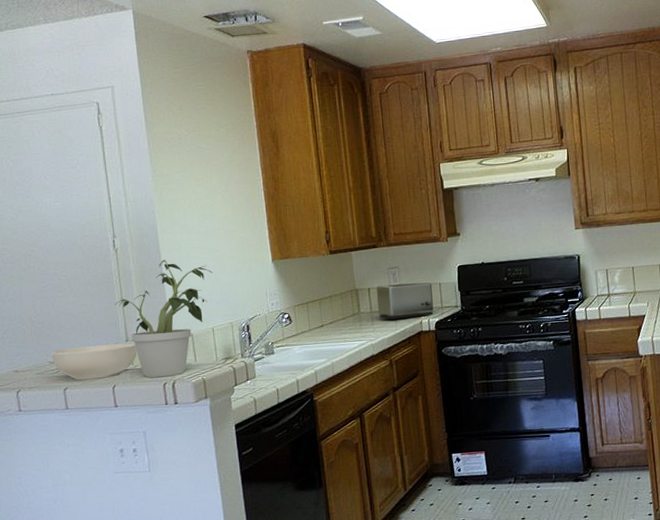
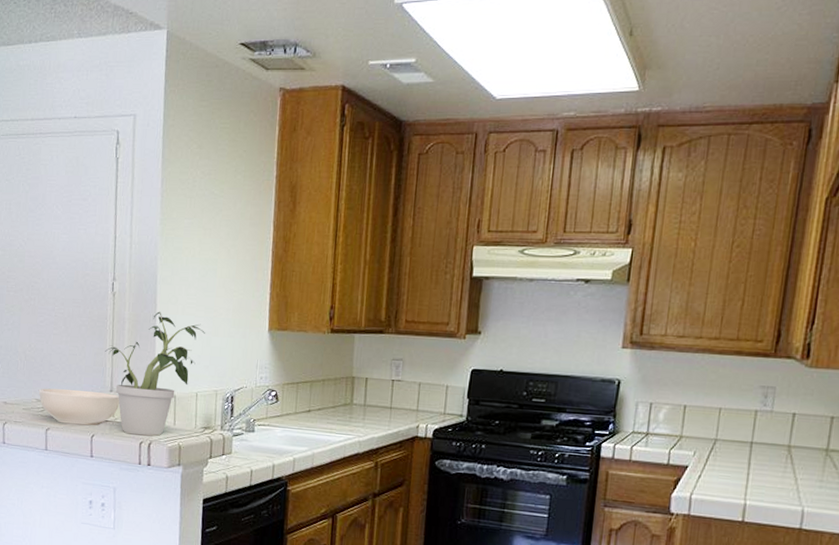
toaster: present [376,282,434,320] -> none [371,377,438,421]

